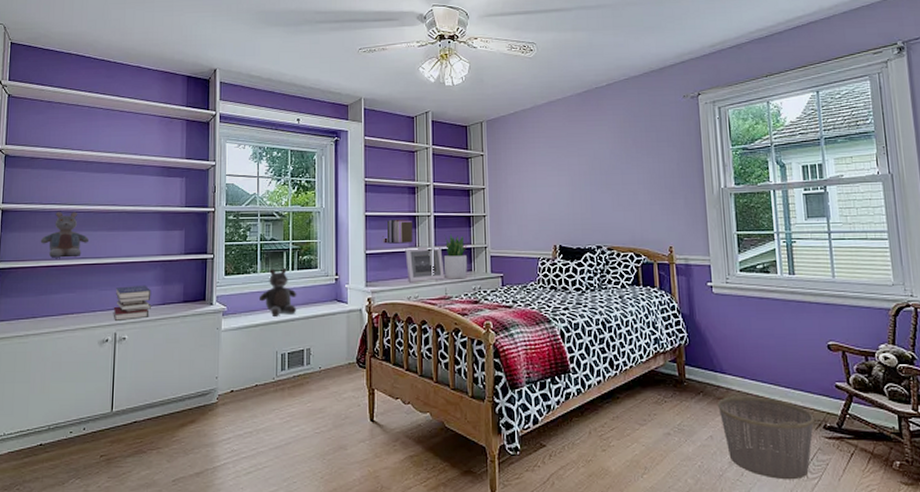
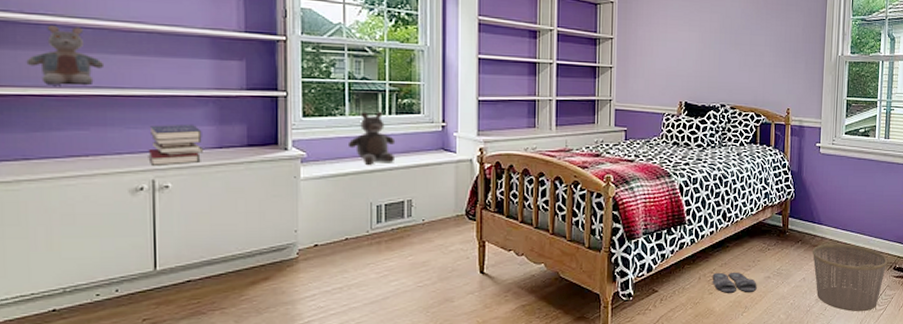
books: present [383,219,413,244] -> none [498,64,532,92]
picture frame: present [405,246,445,283] -> none [523,96,566,134]
planter: present [443,233,468,280] -> none [565,83,592,132]
slippers: none [604,426,656,451] -> present [712,272,757,293]

